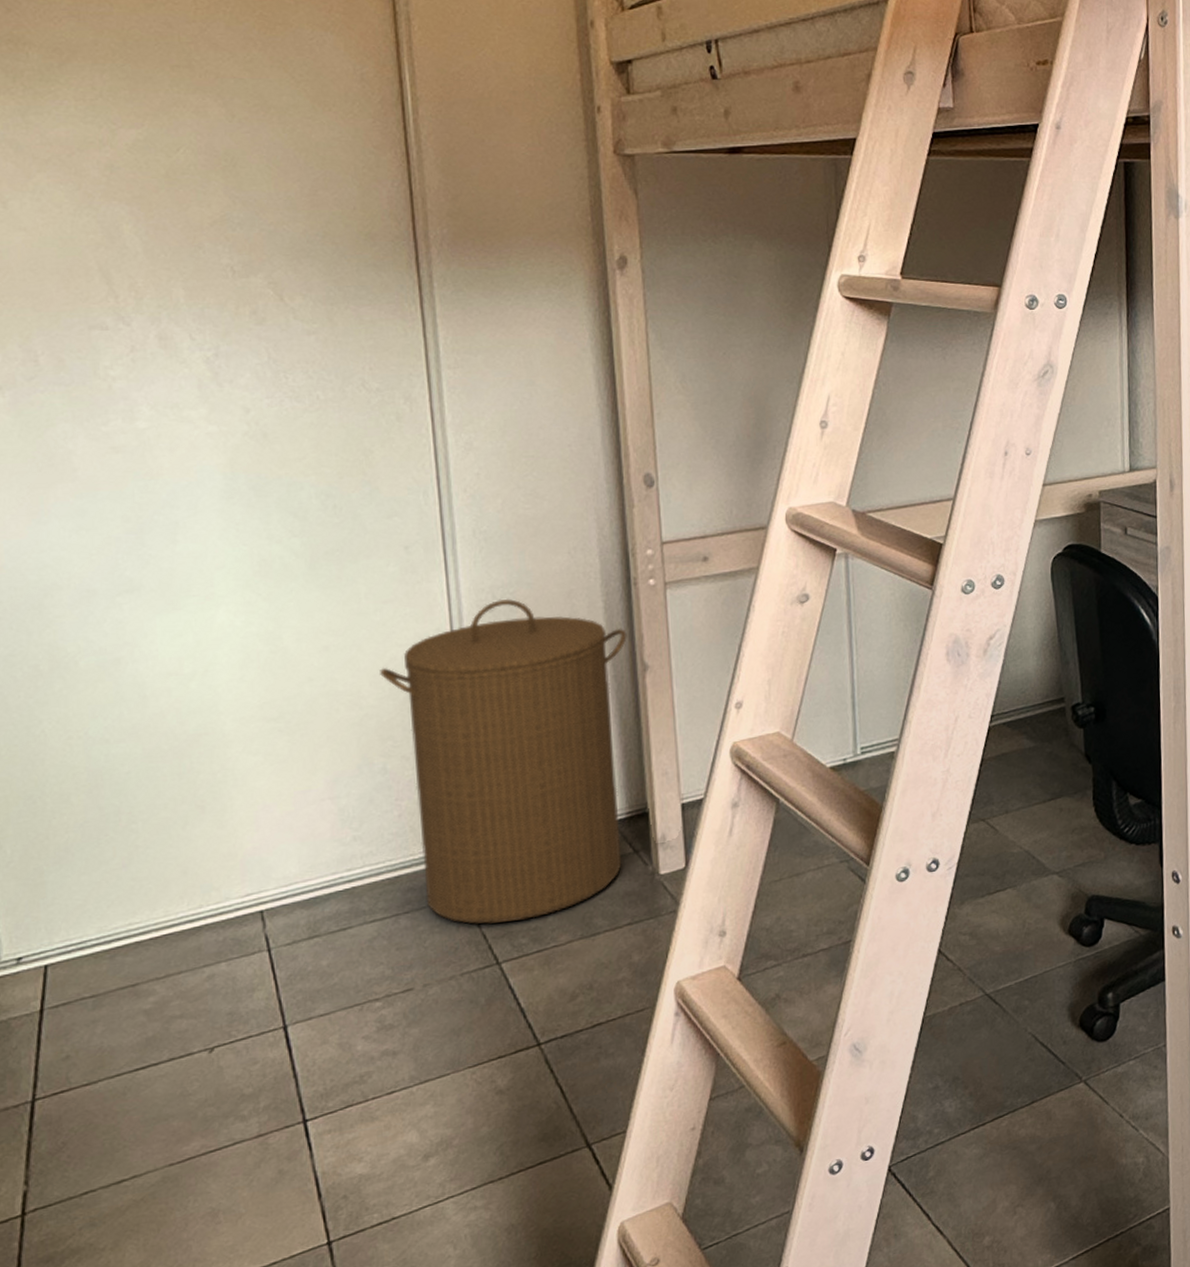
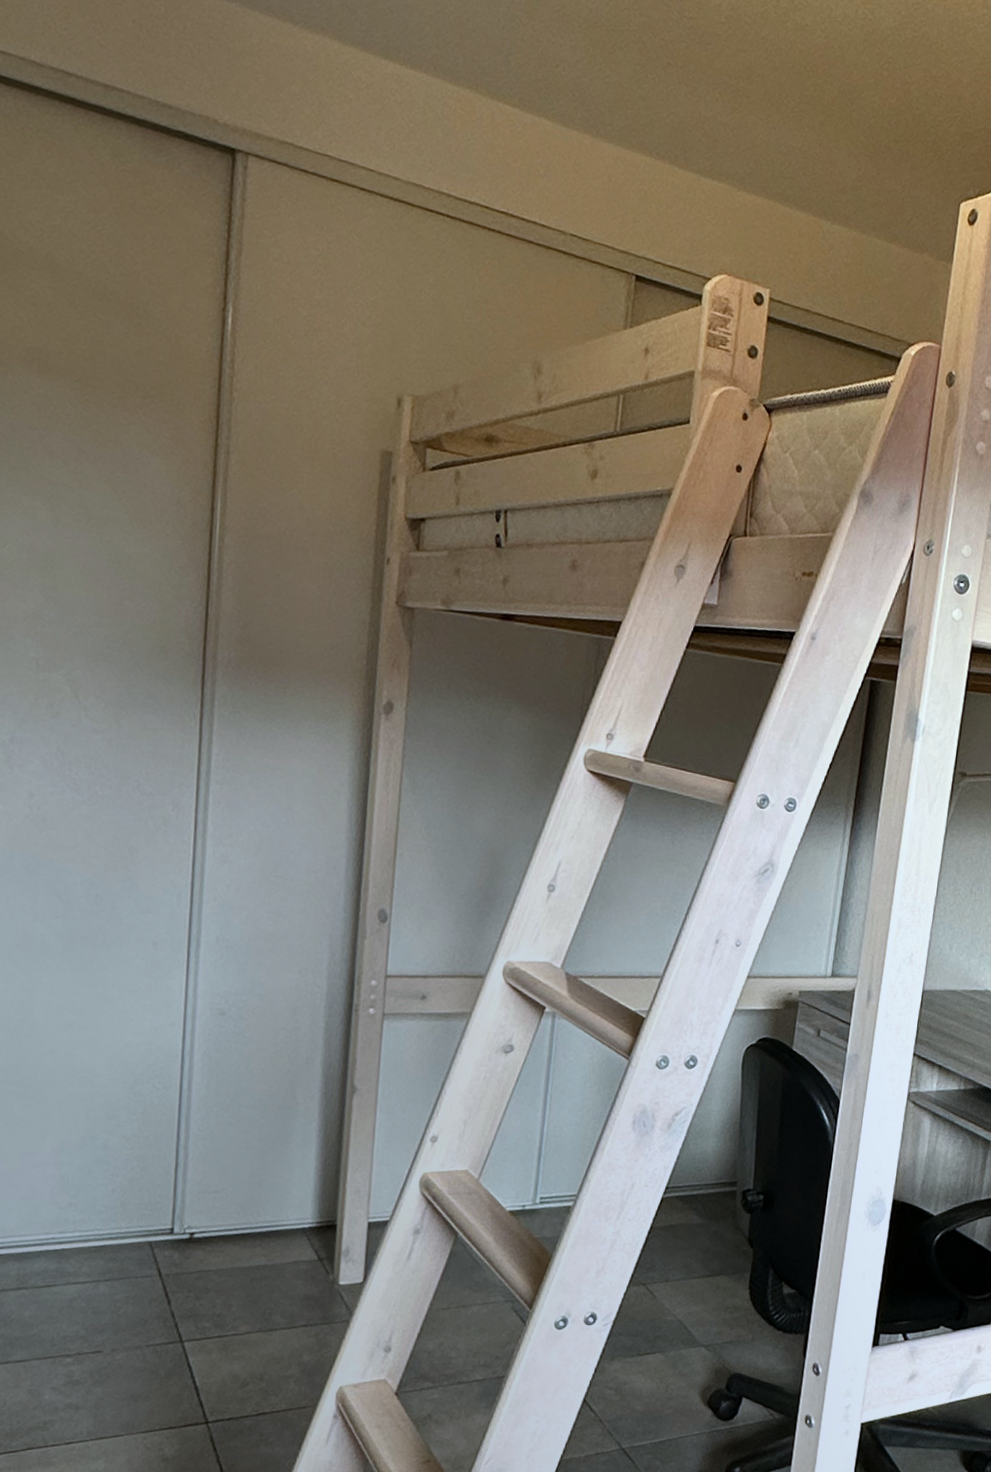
laundry hamper: present [380,598,627,924] -> none [115,1005,342,1306]

